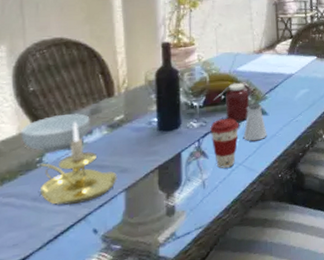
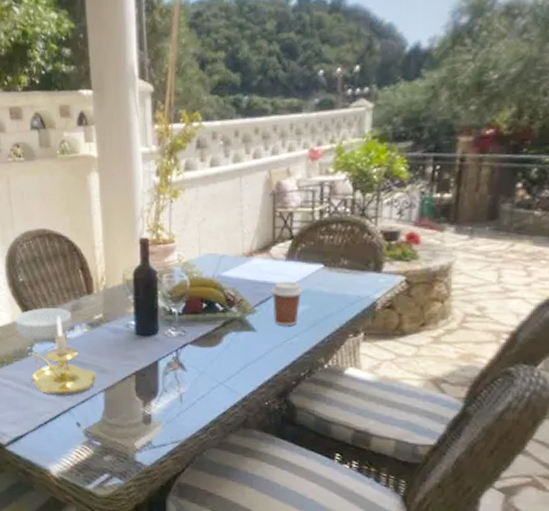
coffee cup: present [210,118,239,168] -> none [189,330,222,385]
jar: present [214,82,249,121] -> none [194,289,234,335]
saltshaker: present [243,103,267,142] -> none [226,317,254,360]
coffee cup: none [278,71,303,108] -> present [271,281,304,327]

